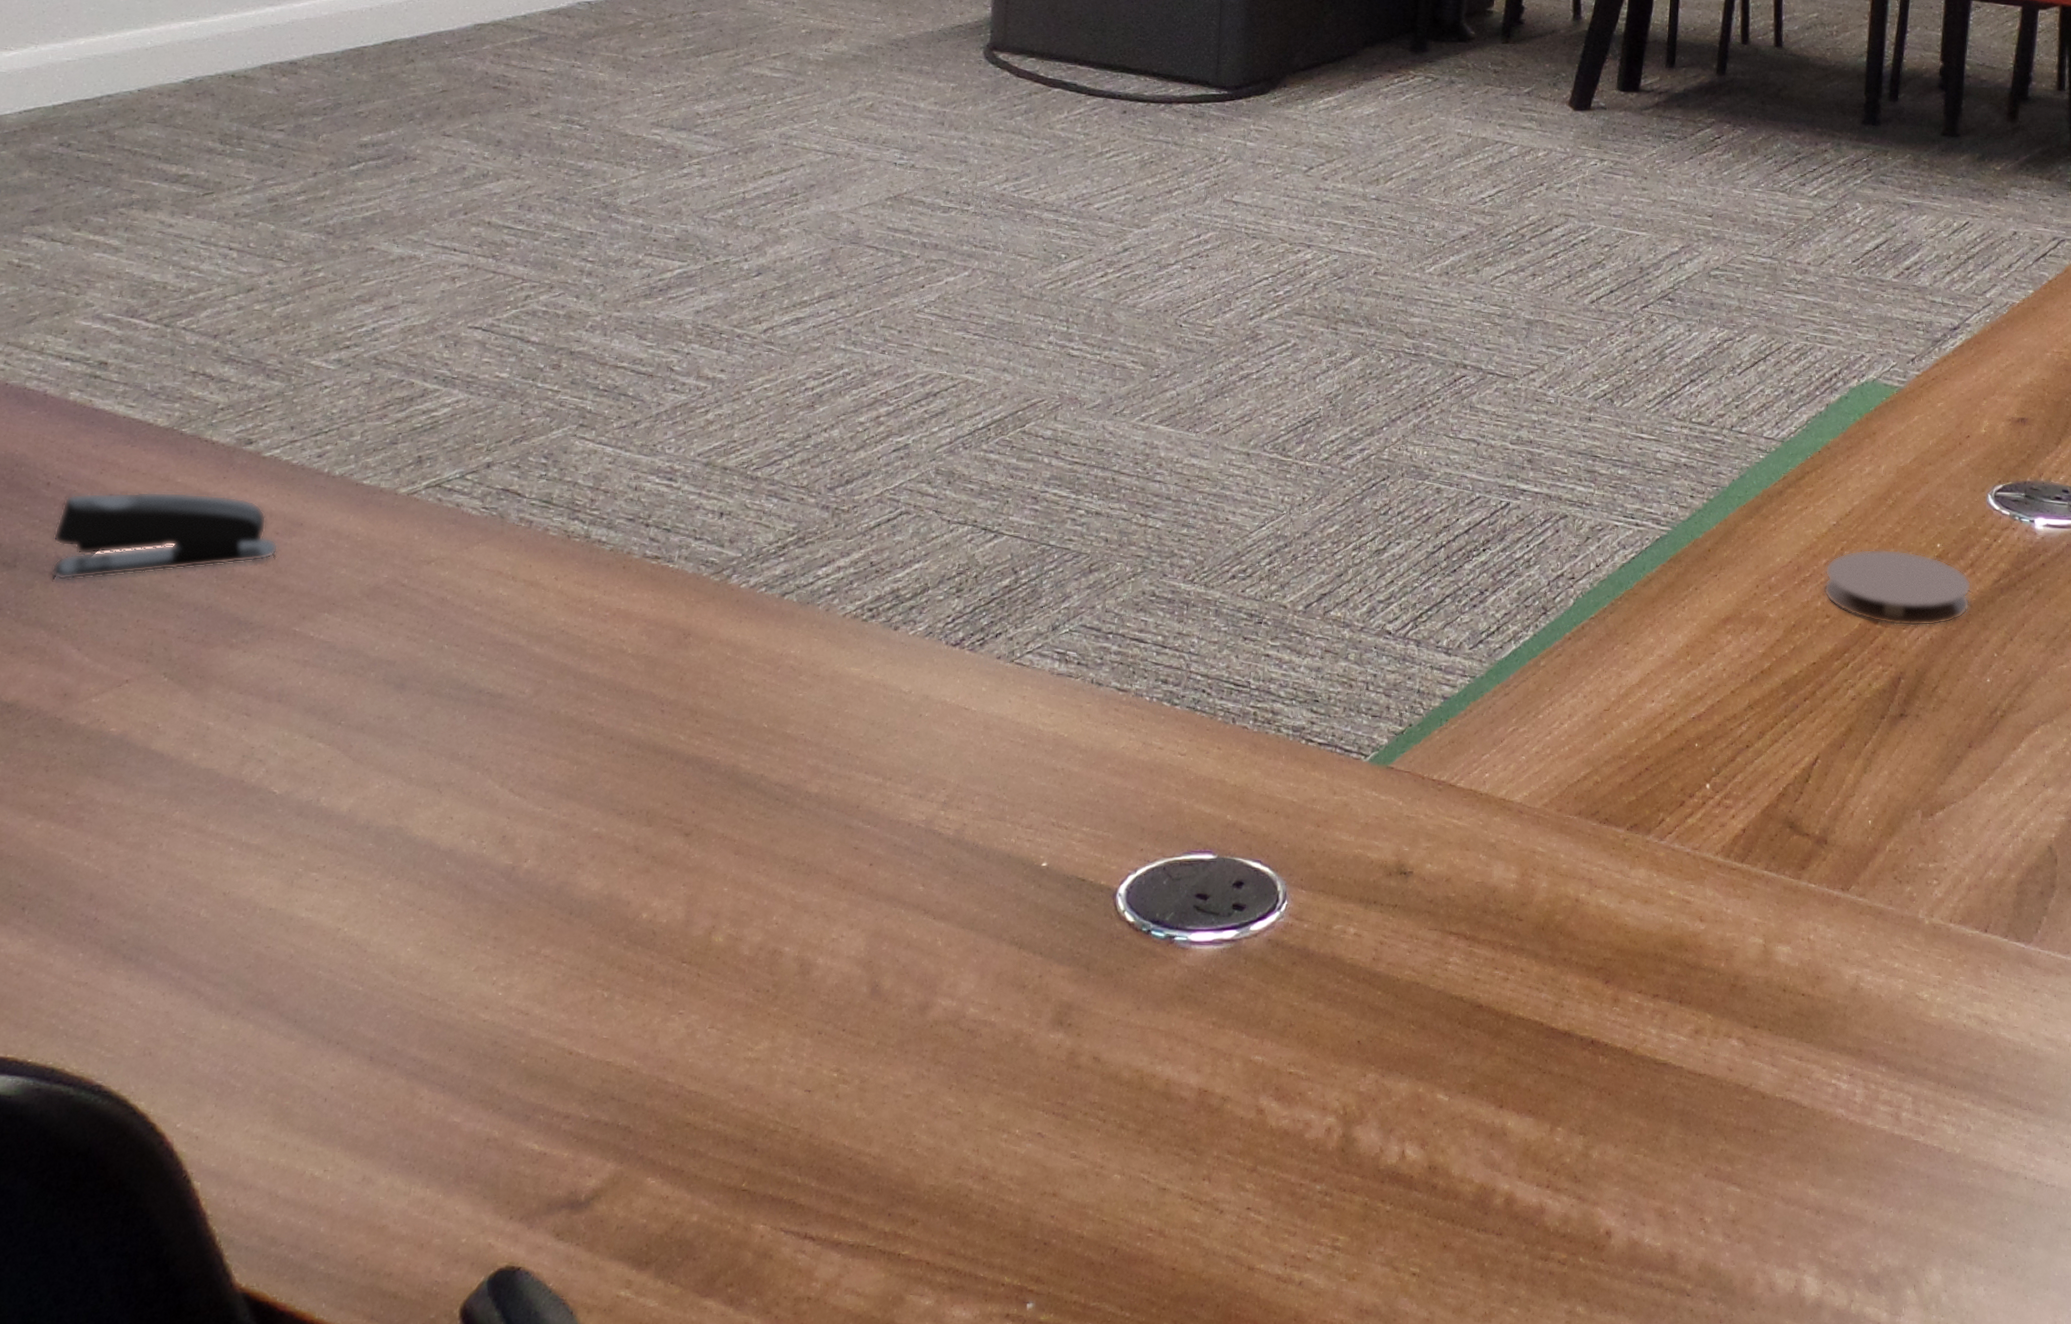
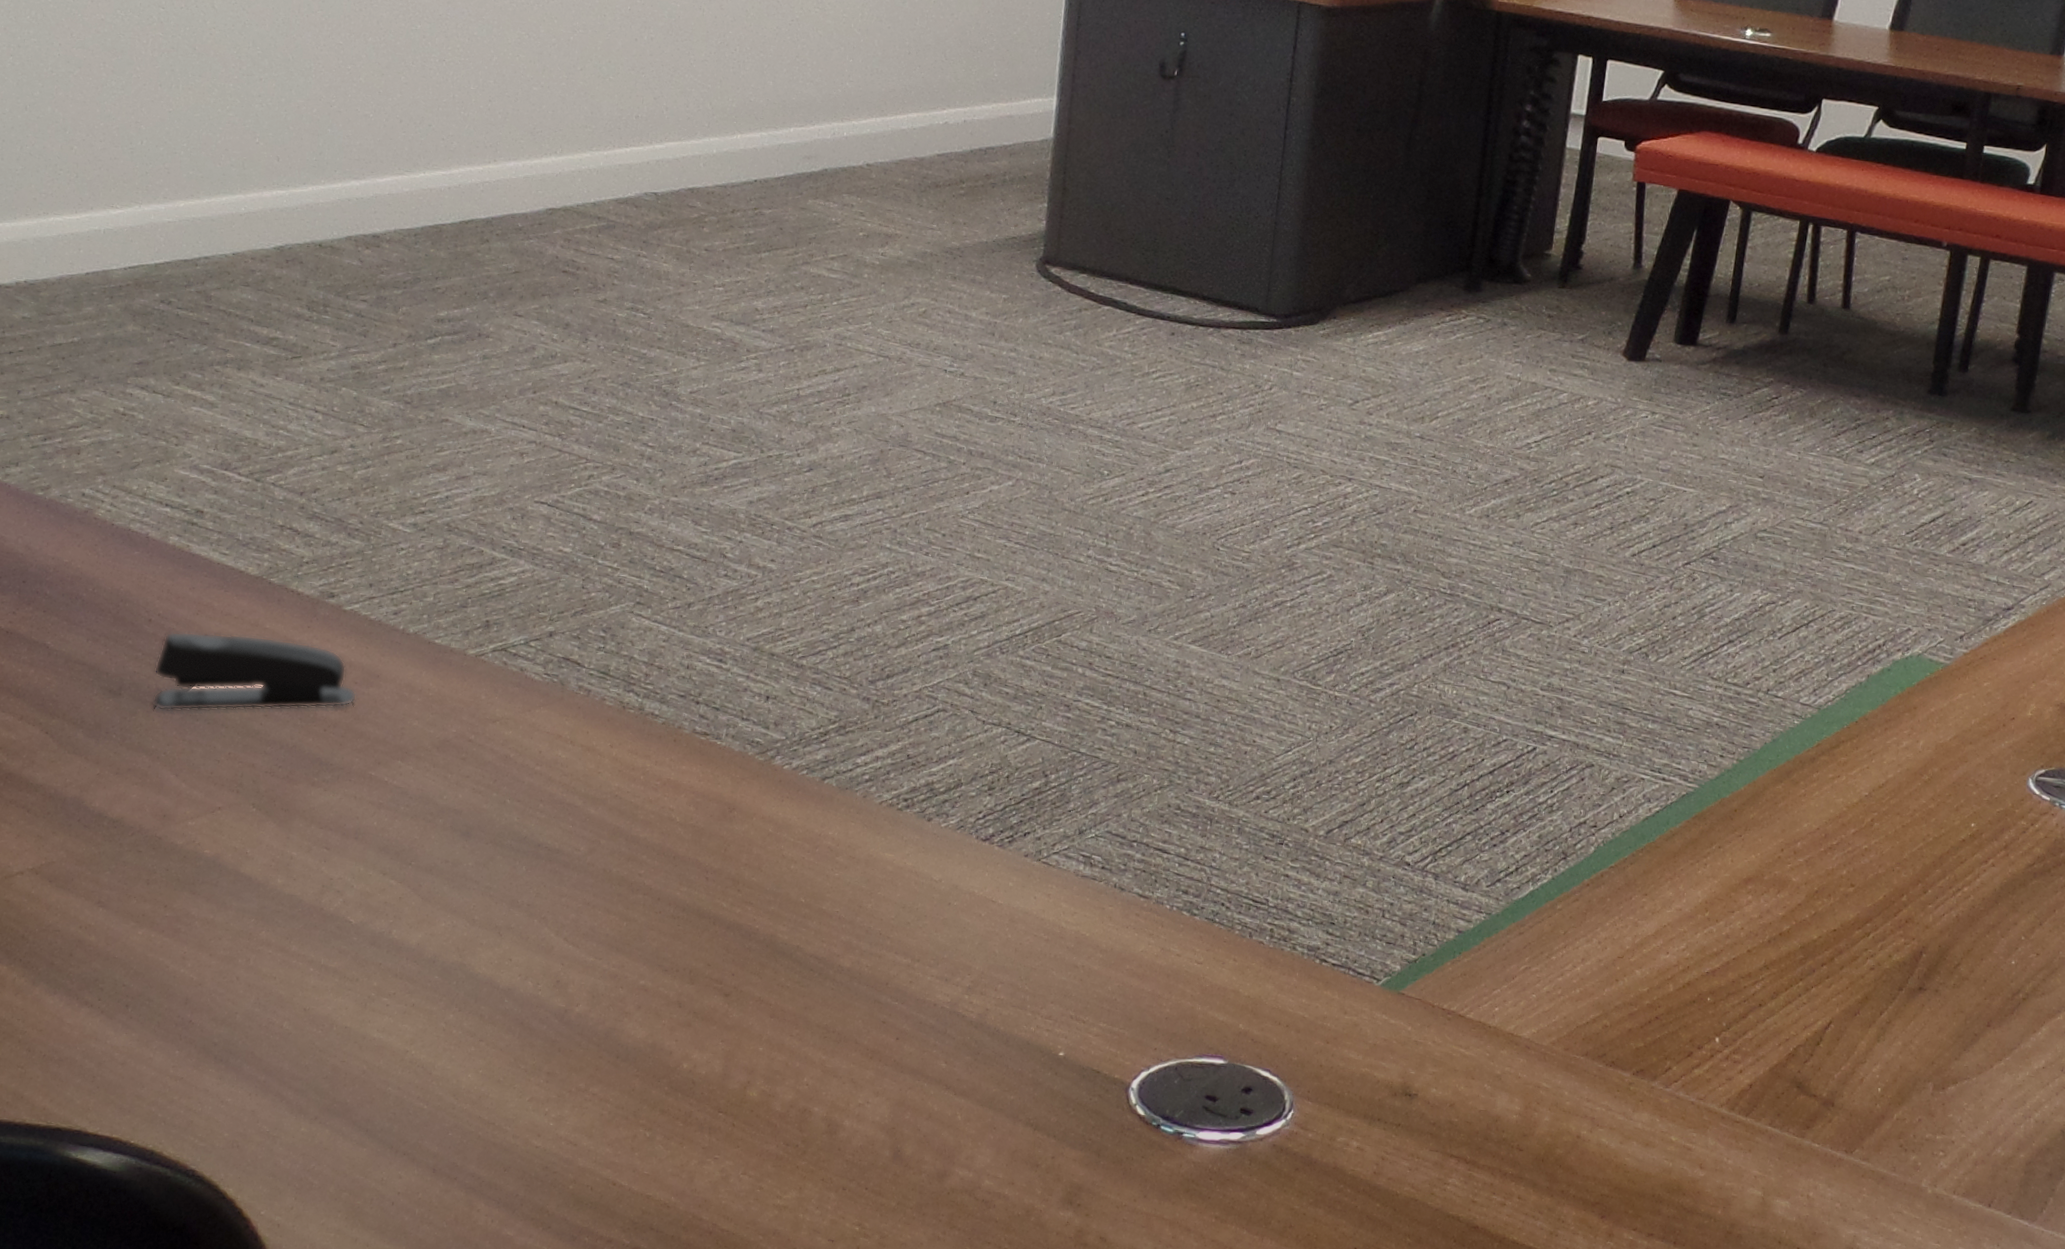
coaster: present [1823,549,1972,627] -> none [1850,822,2004,905]

